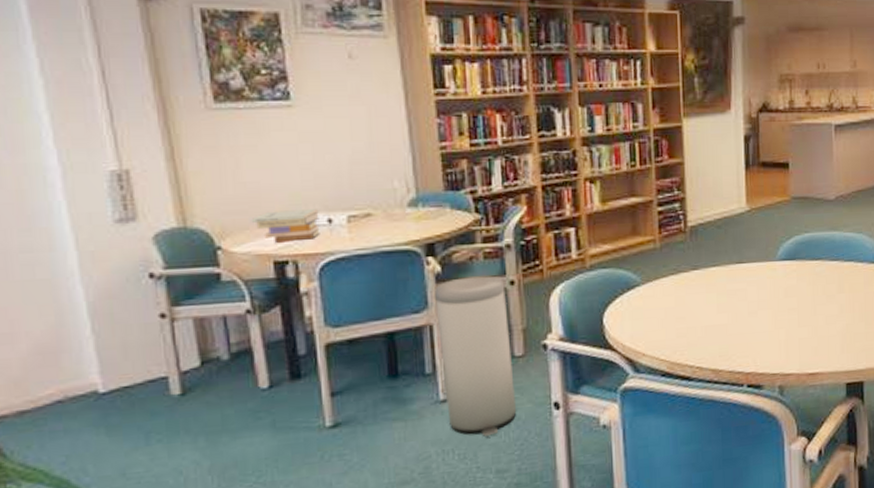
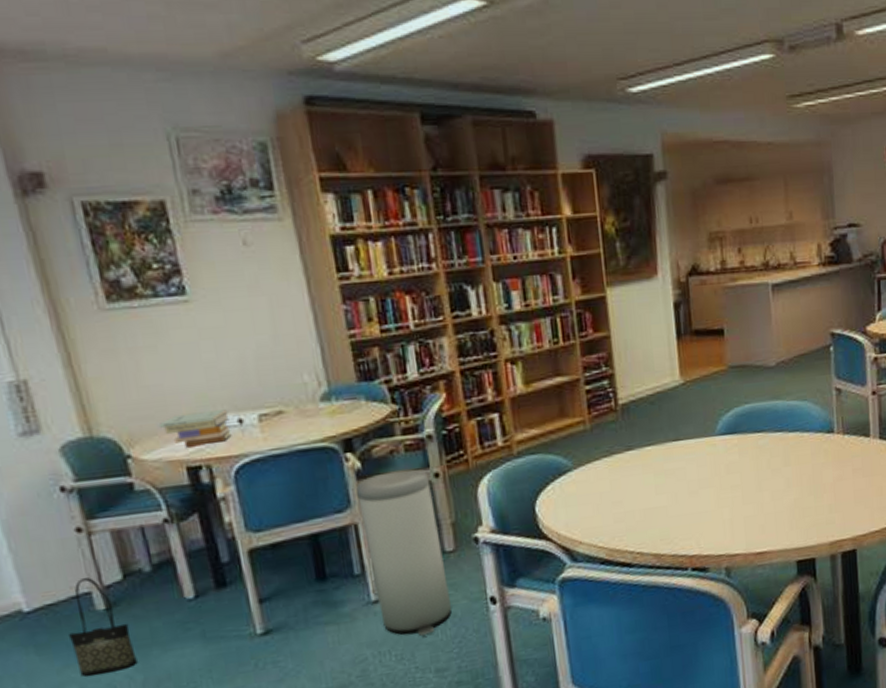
tote bag: none [141,363,206,460] -> present [69,577,138,676]

